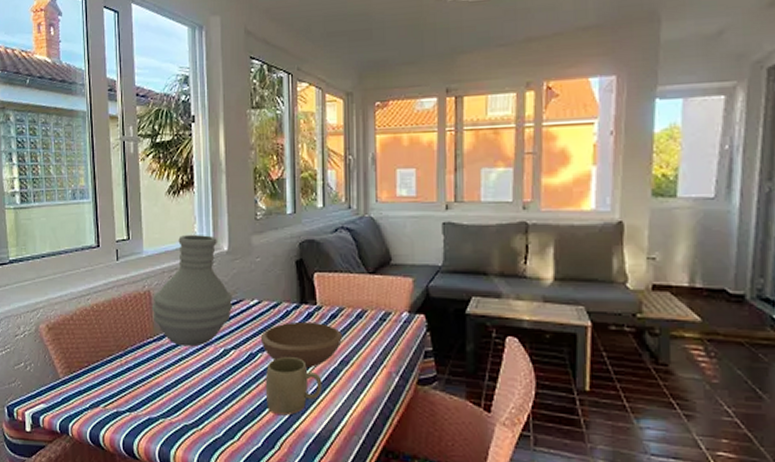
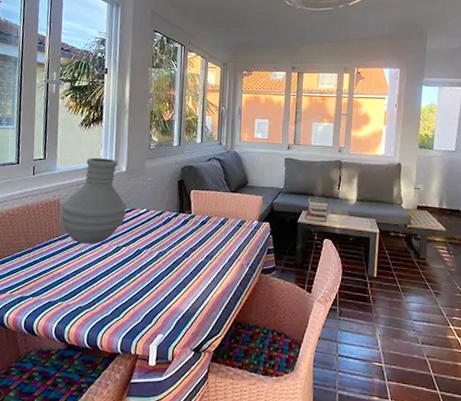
bowl: present [260,321,342,369] -> none [146,226,209,262]
mug: present [265,357,323,416] -> none [147,253,192,298]
books: none [477,275,512,312] -> present [306,196,329,222]

